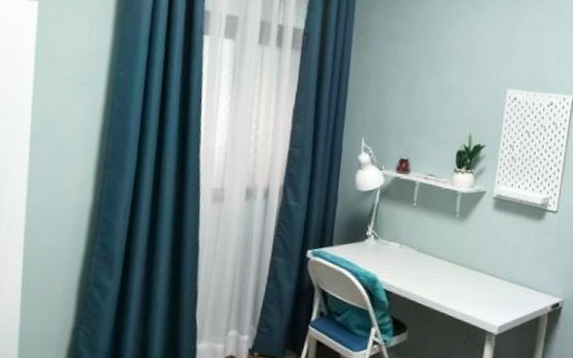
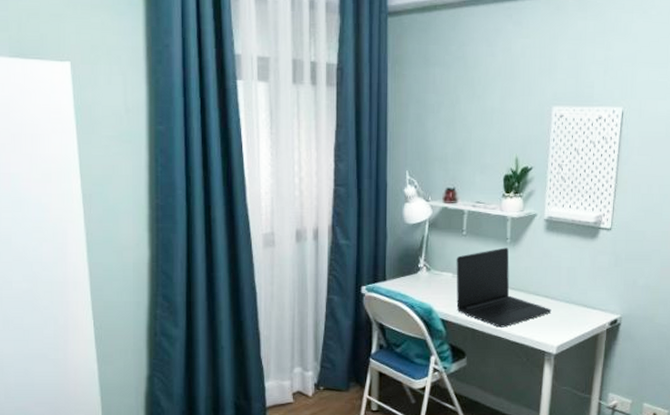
laptop: none [401,222,495,303] -> present [456,247,552,328]

